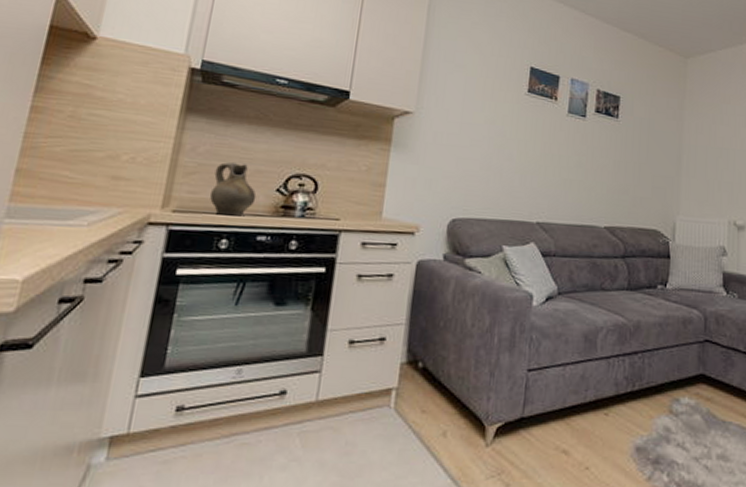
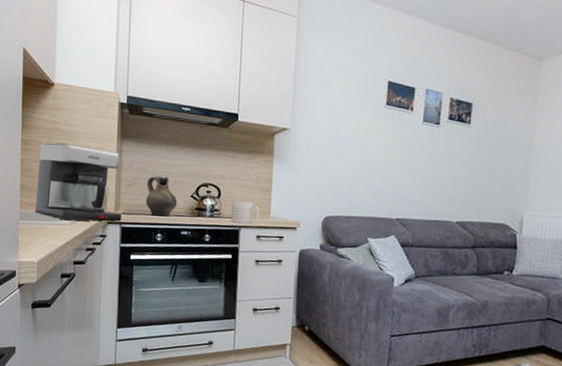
coffee maker: none [32,113,181,223] -> present [35,143,122,223]
mug: none [328,197,368,228] -> present [231,200,259,225]

